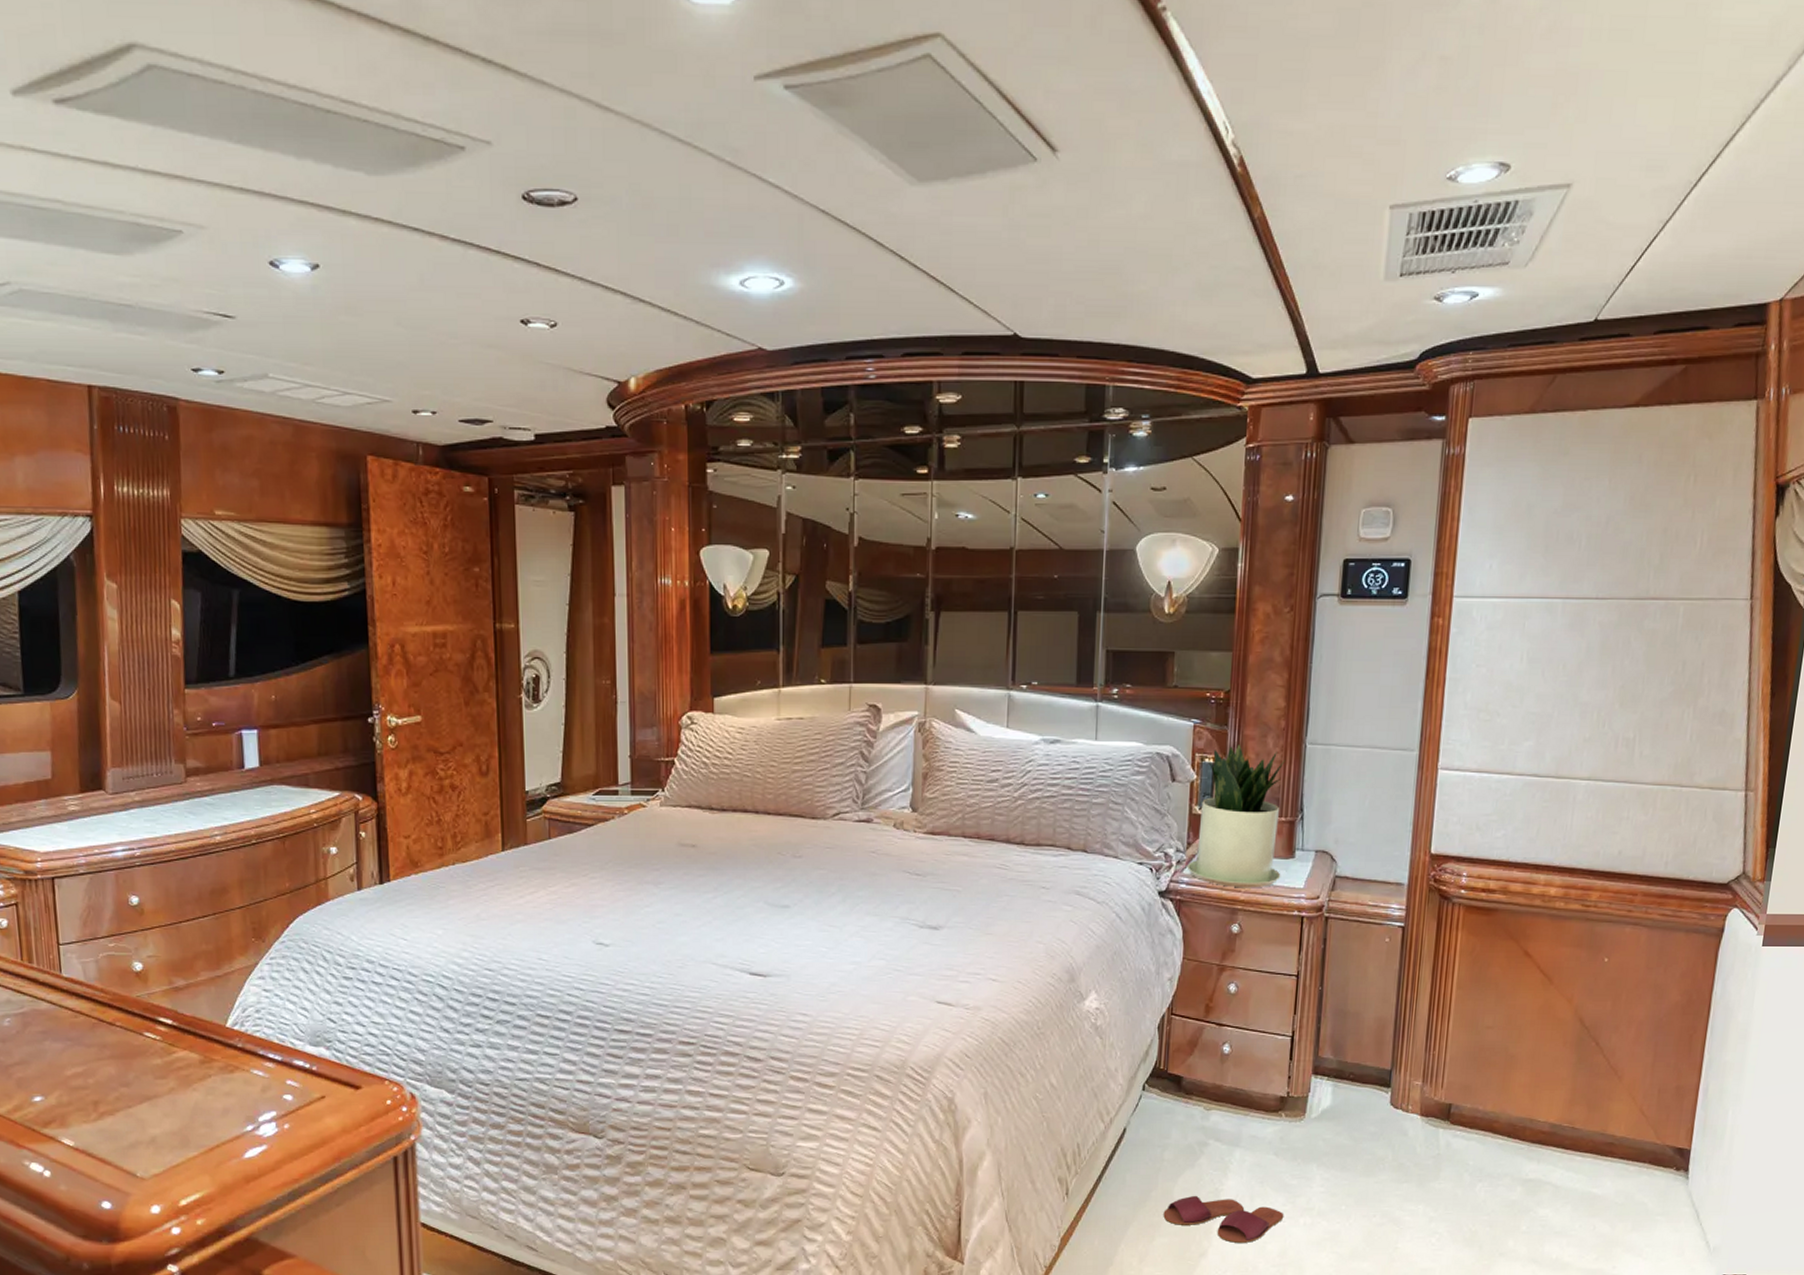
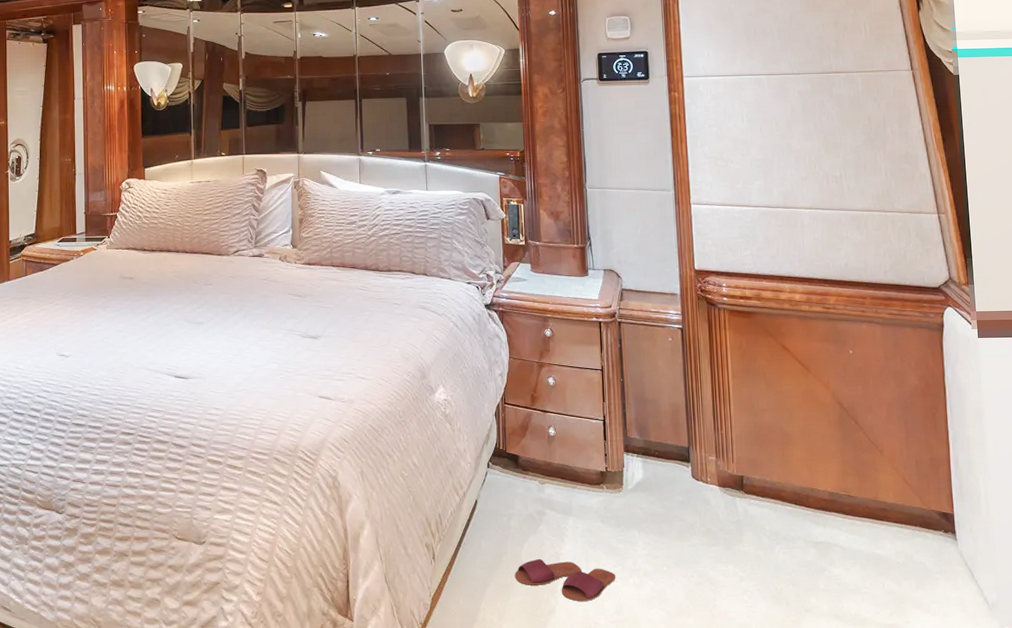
planter: present [1186,744,1285,888] -> none [505,190,579,301]

